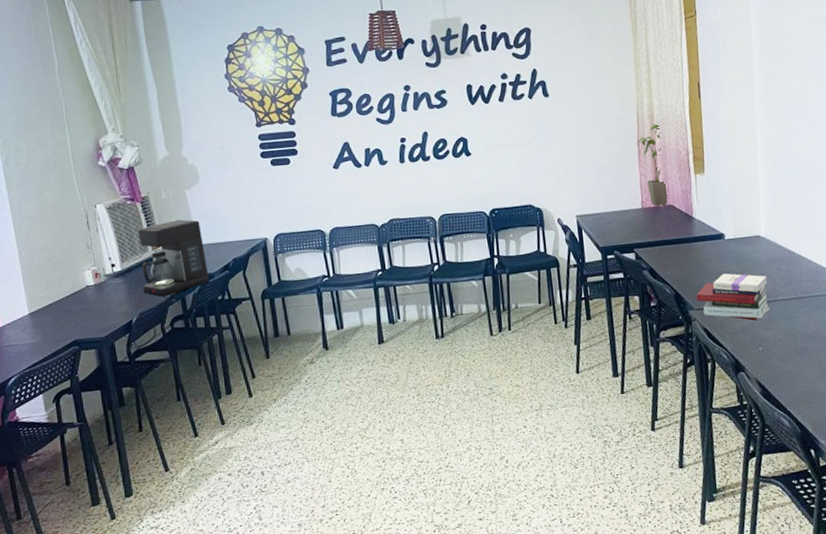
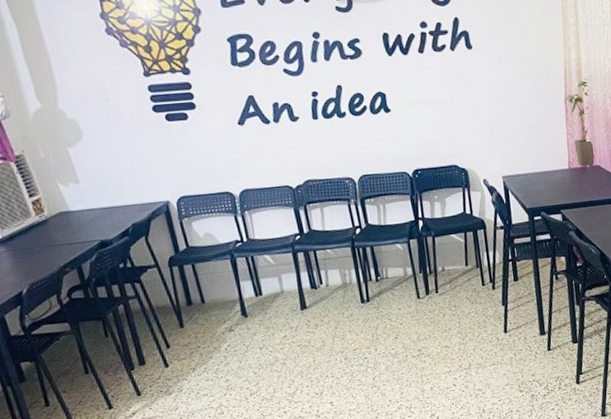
coffee maker: present [138,219,209,297] -> none [15,181,107,266]

